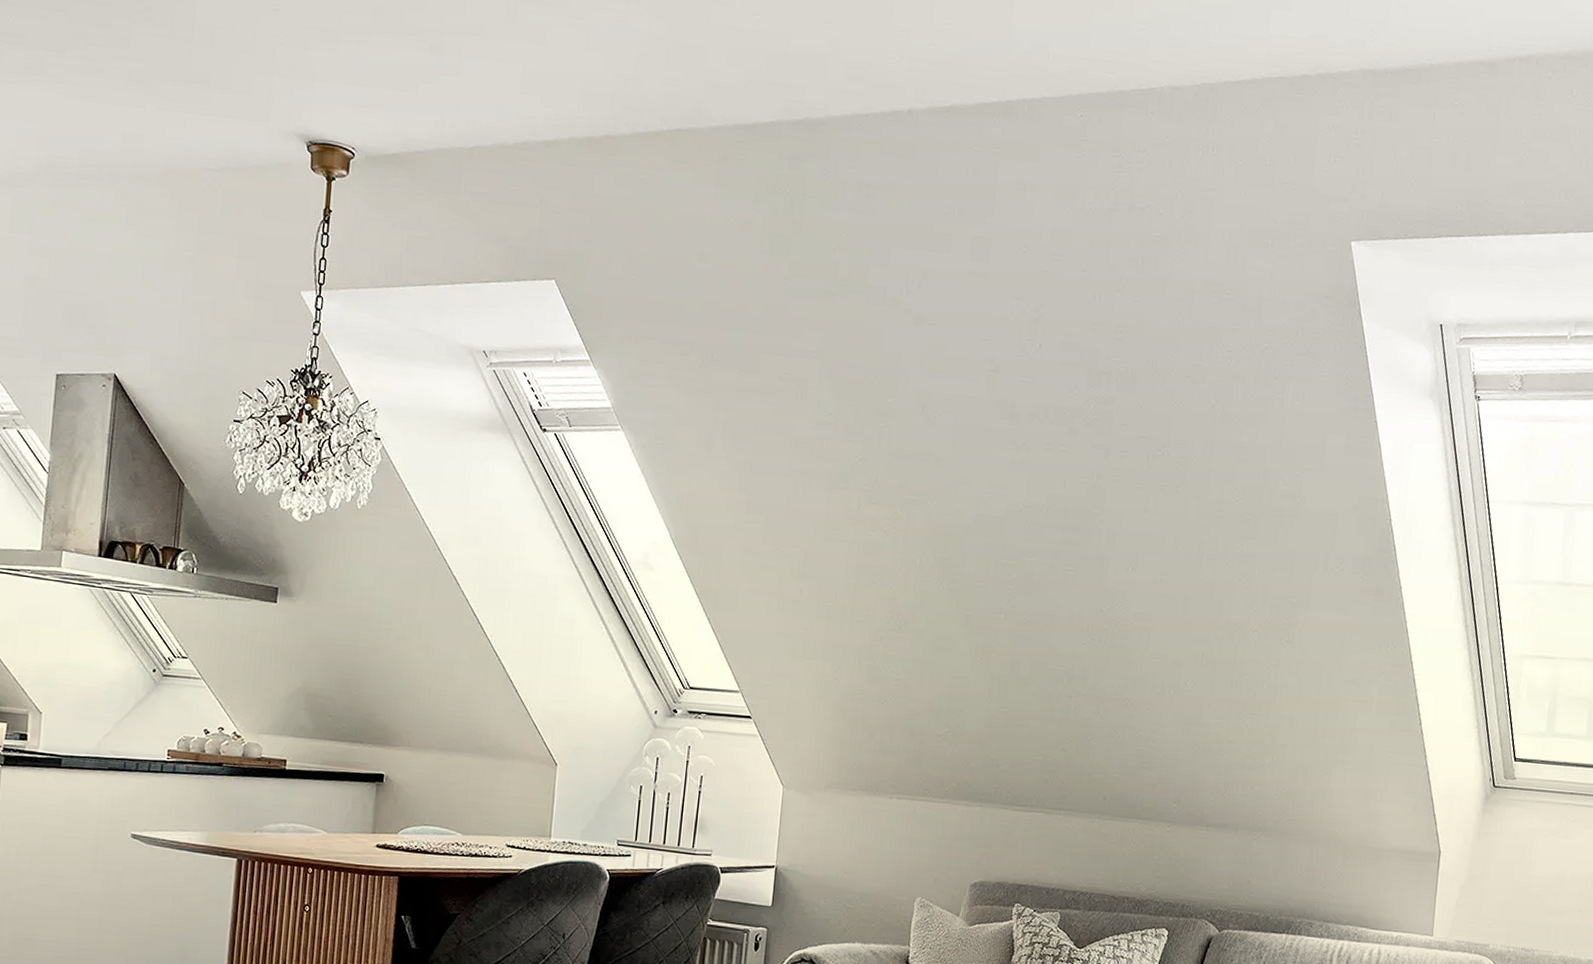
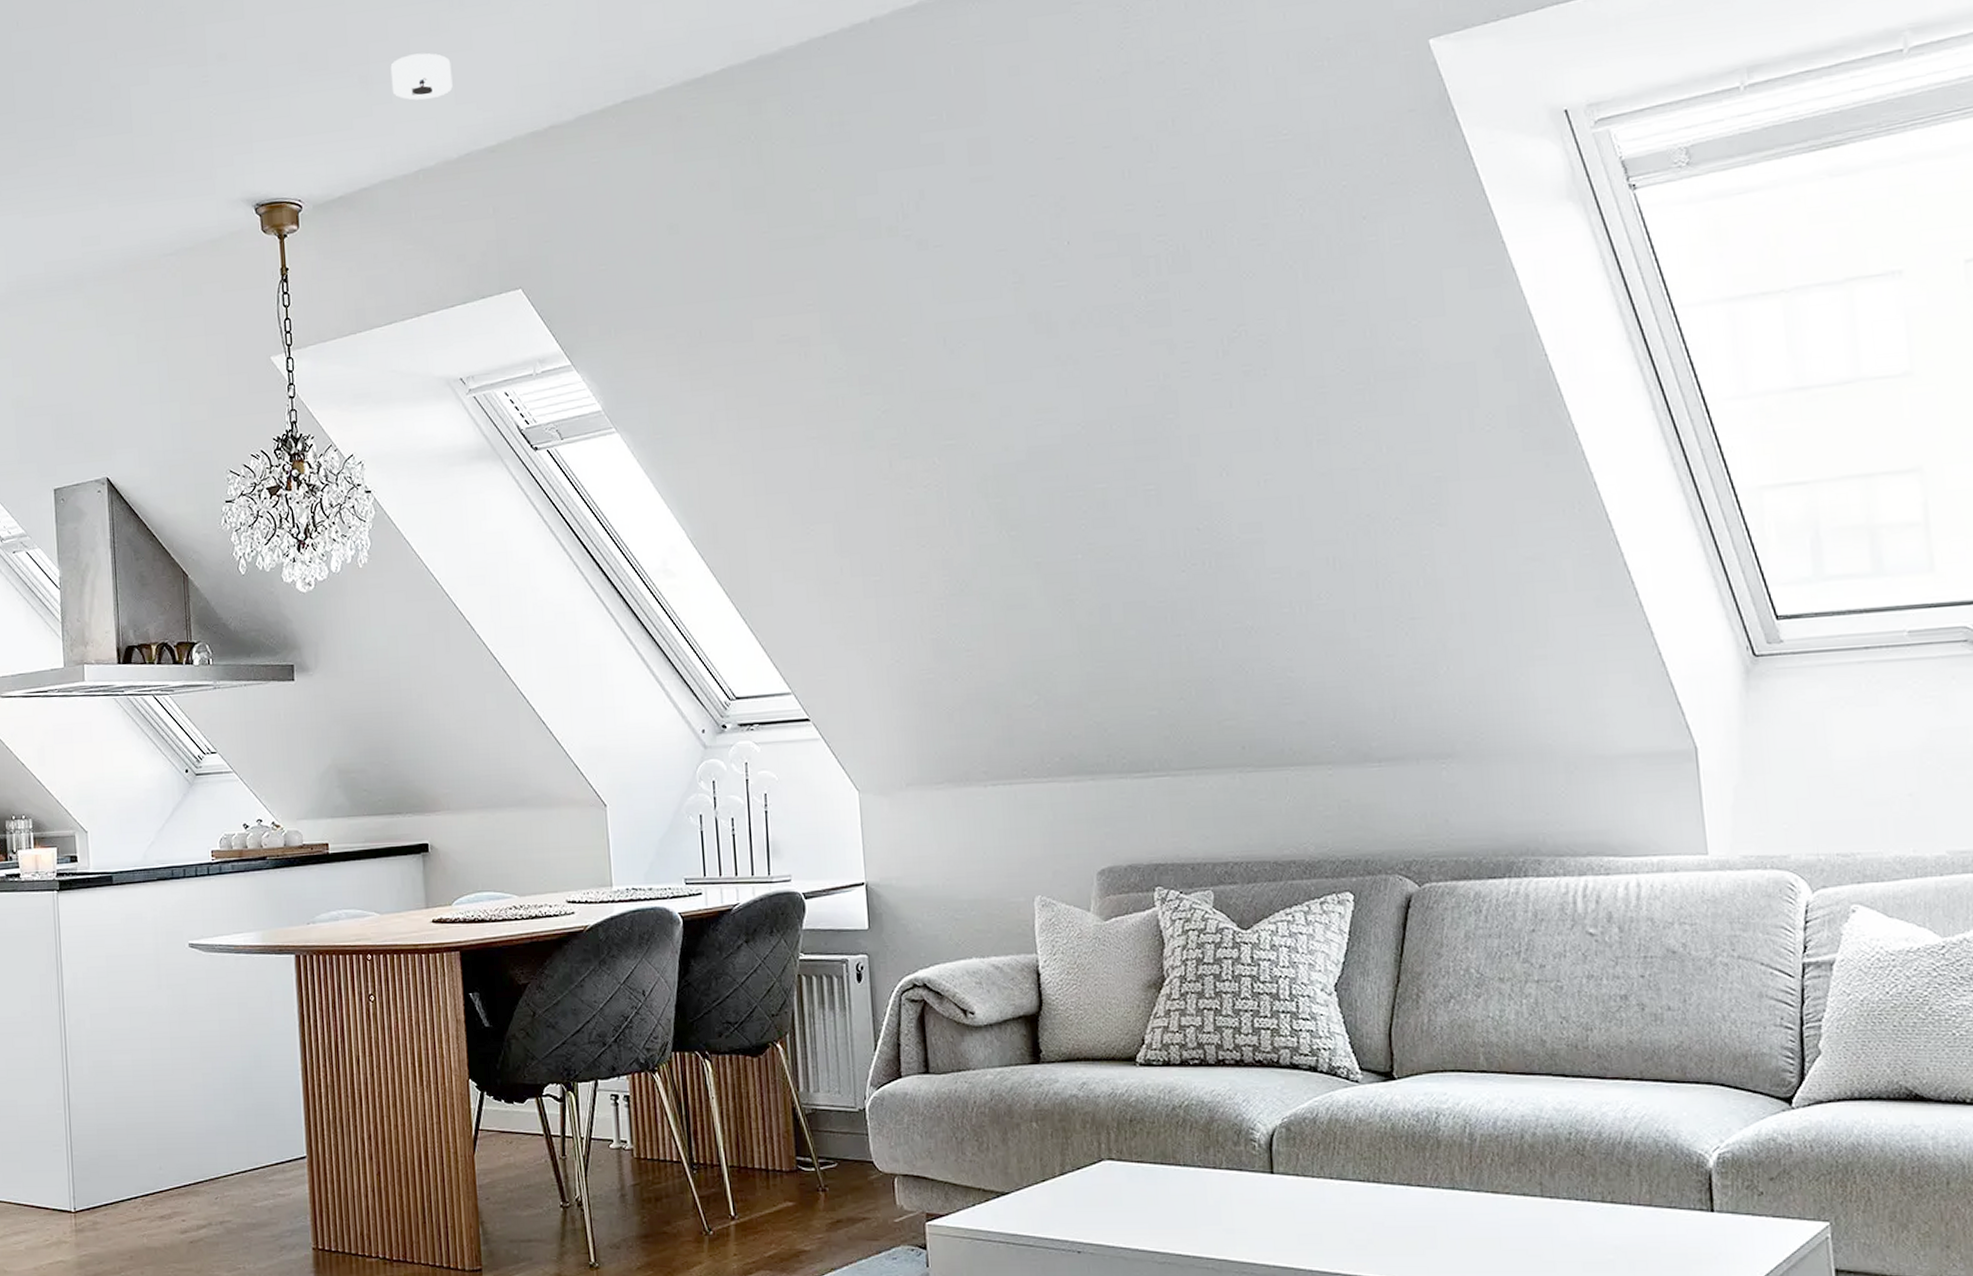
smoke detector: none [461,35,522,83] -> present [390,53,453,100]

